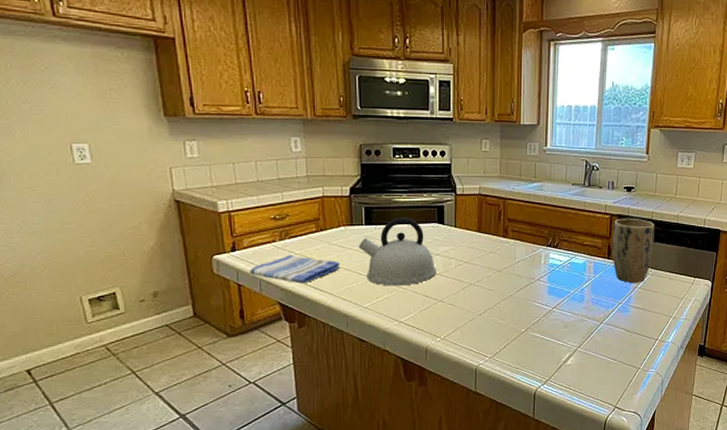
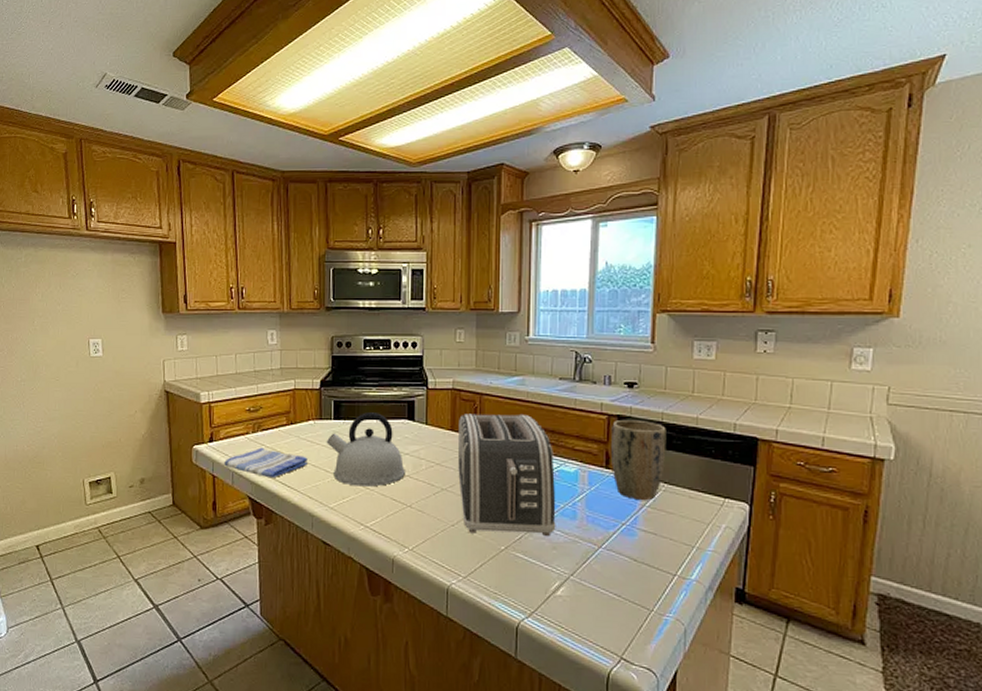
toaster: none [485,216,567,320] -> present [458,414,556,537]

